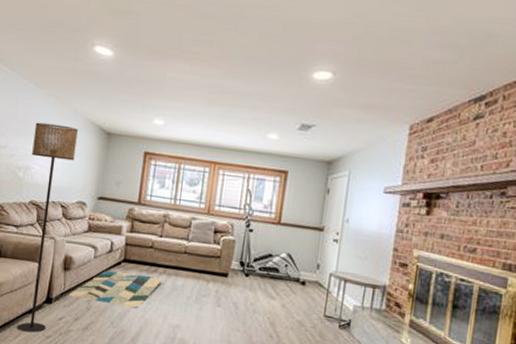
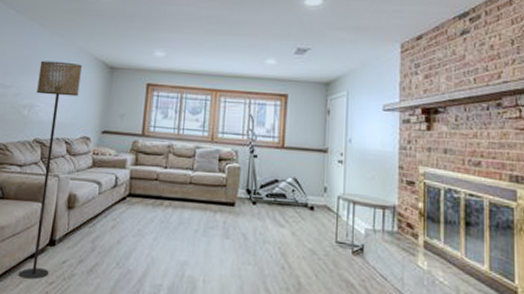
rug: present [69,270,162,309] -> none [73,207,169,246]

